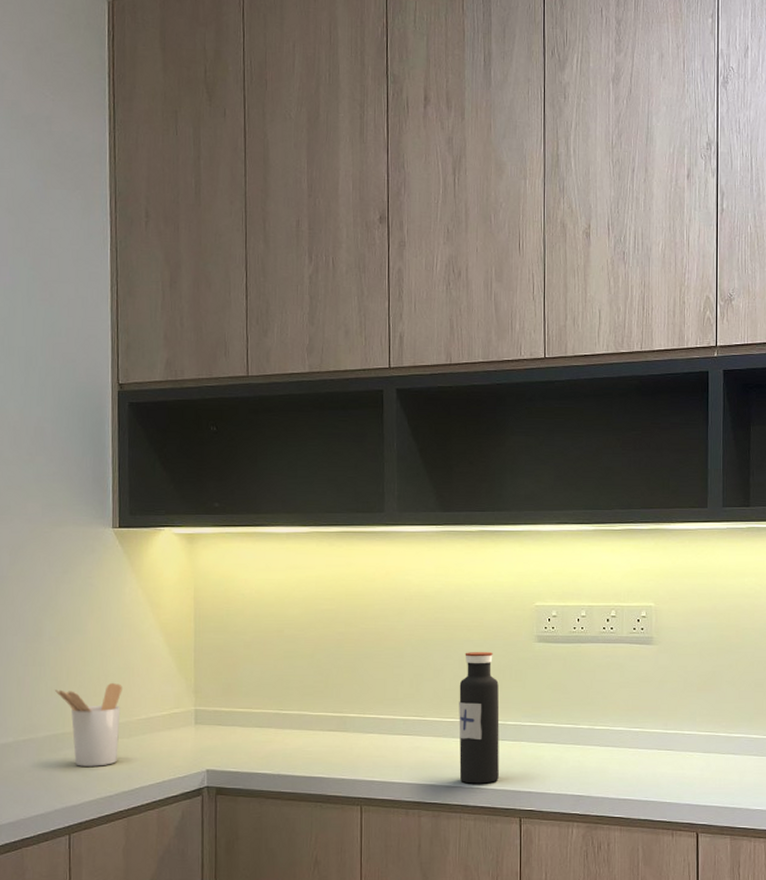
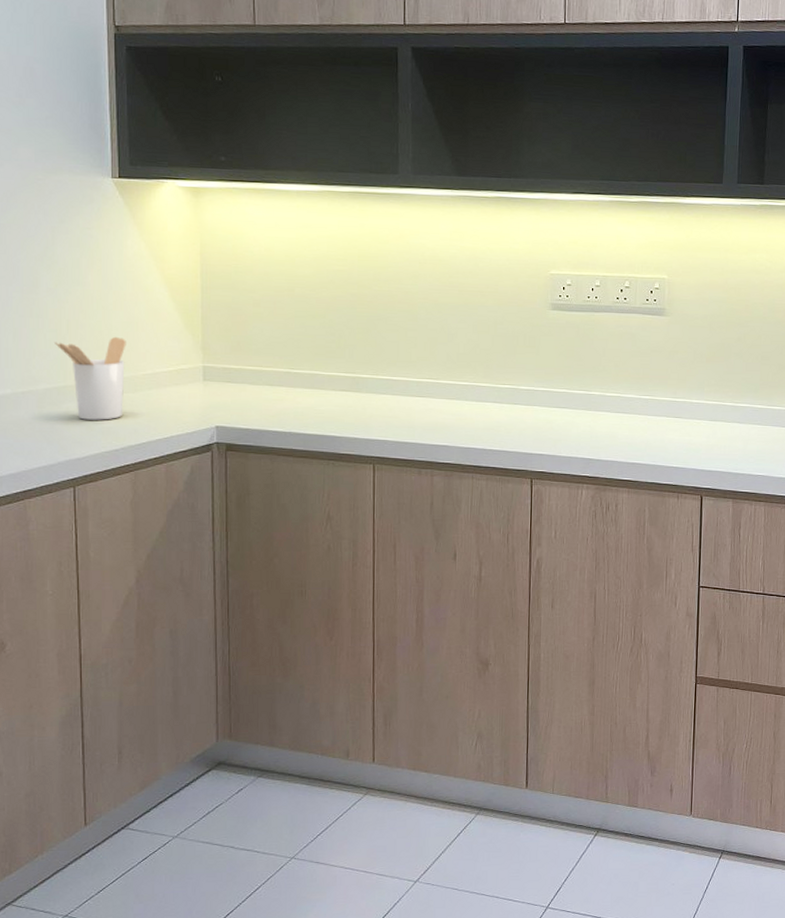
water bottle: present [459,651,500,784] -> none [472,317,513,446]

